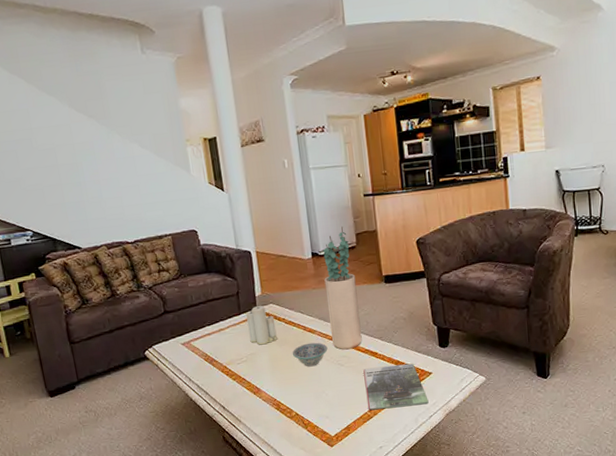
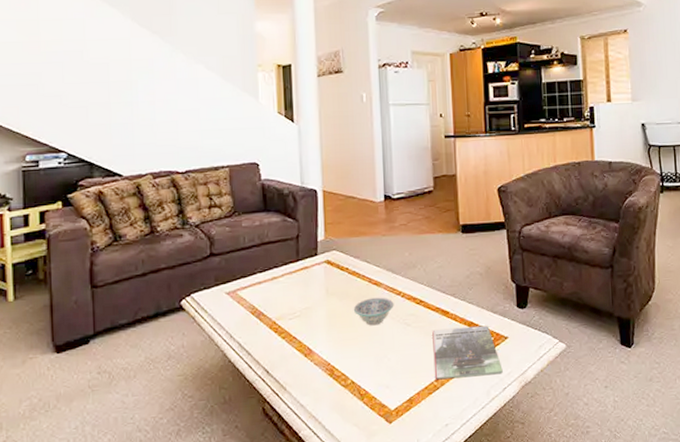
candle: present [246,304,277,345] -> none [305,250,338,298]
vase: present [323,226,362,350] -> none [396,169,433,307]

